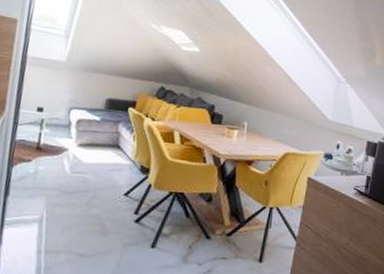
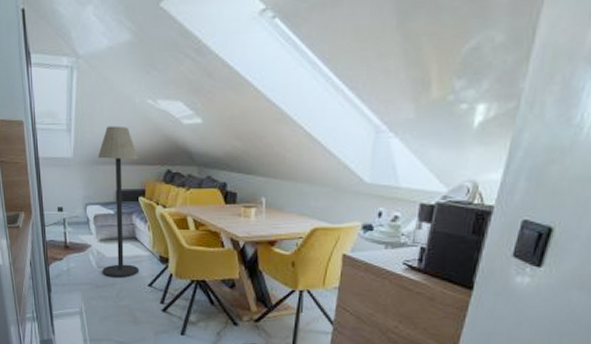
floor lamp: none [75,39,135,185] -> present [98,125,140,277]

